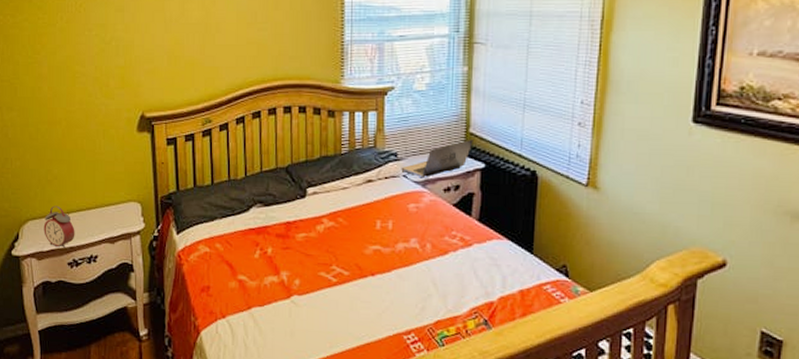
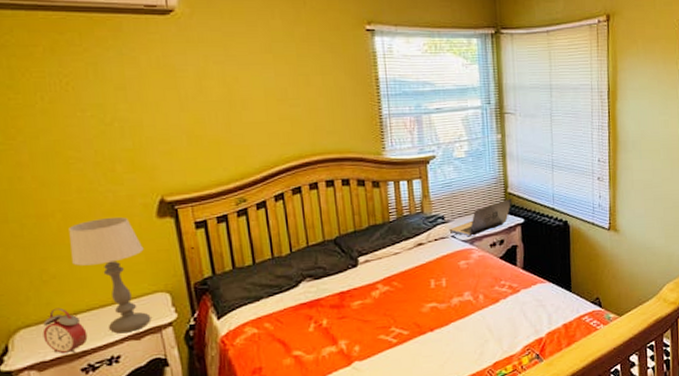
table lamp: none [70,128,124,236] -> present [69,216,151,334]

